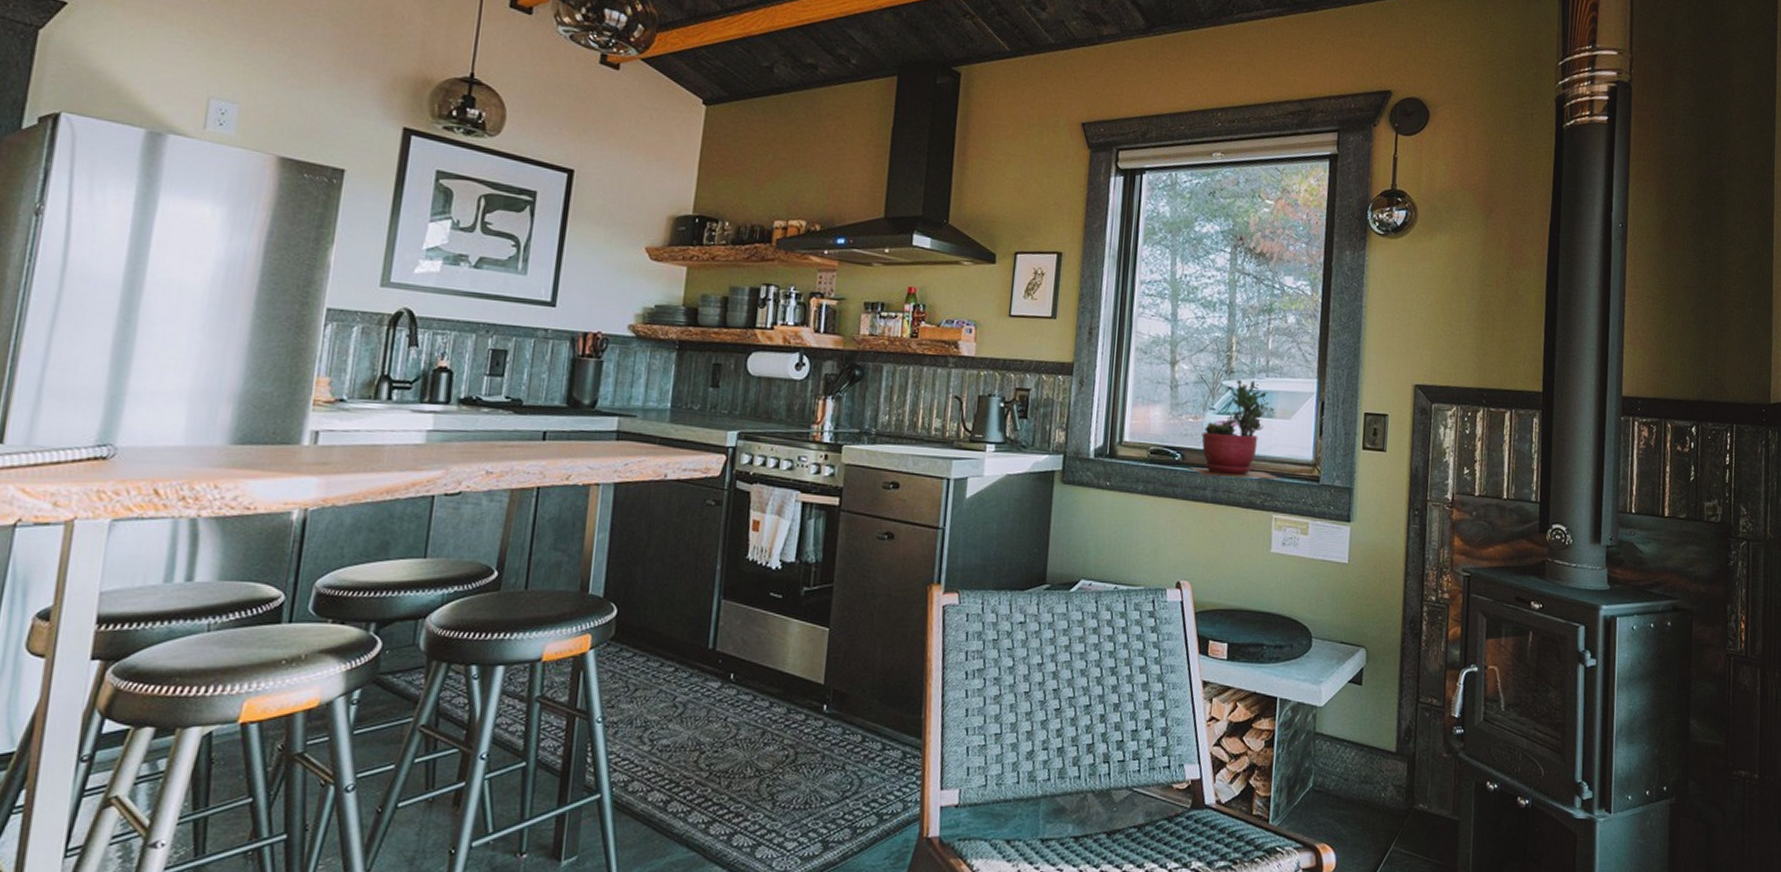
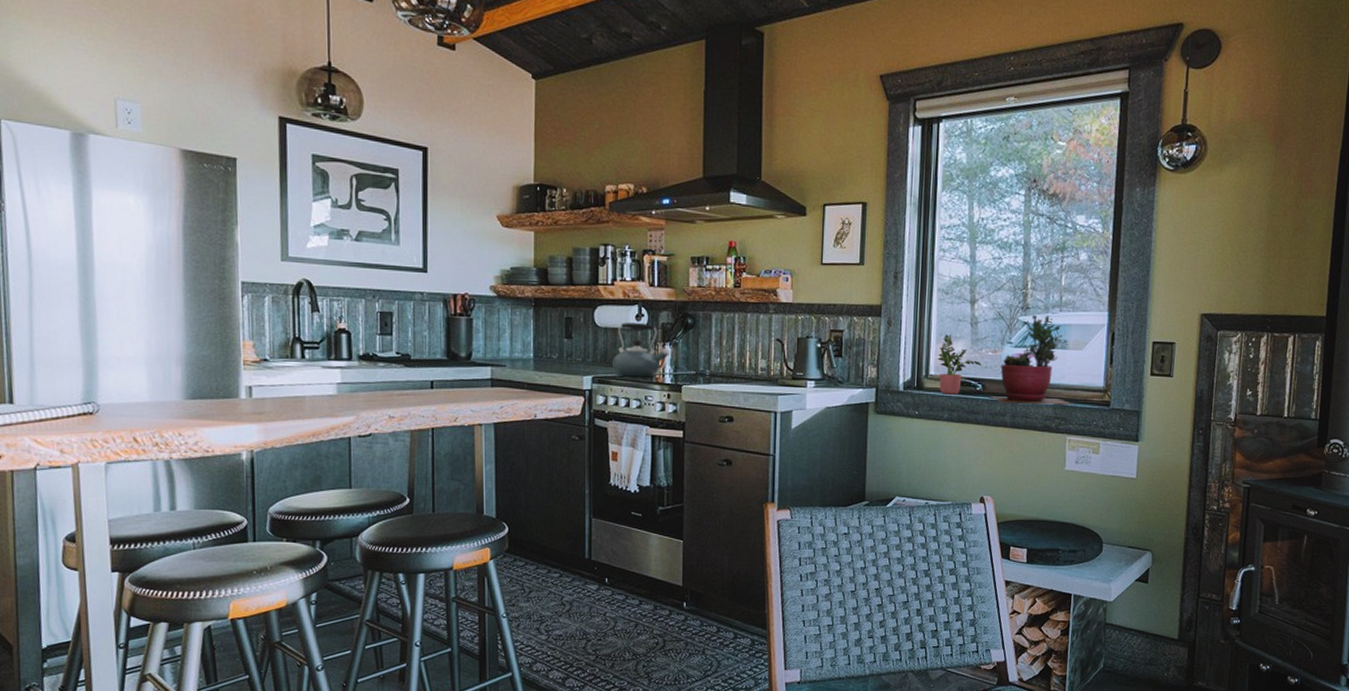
kettle: none [763,372,831,435] -> present [613,322,669,378]
potted plant: none [1134,397,1181,466] -> present [938,334,982,396]

